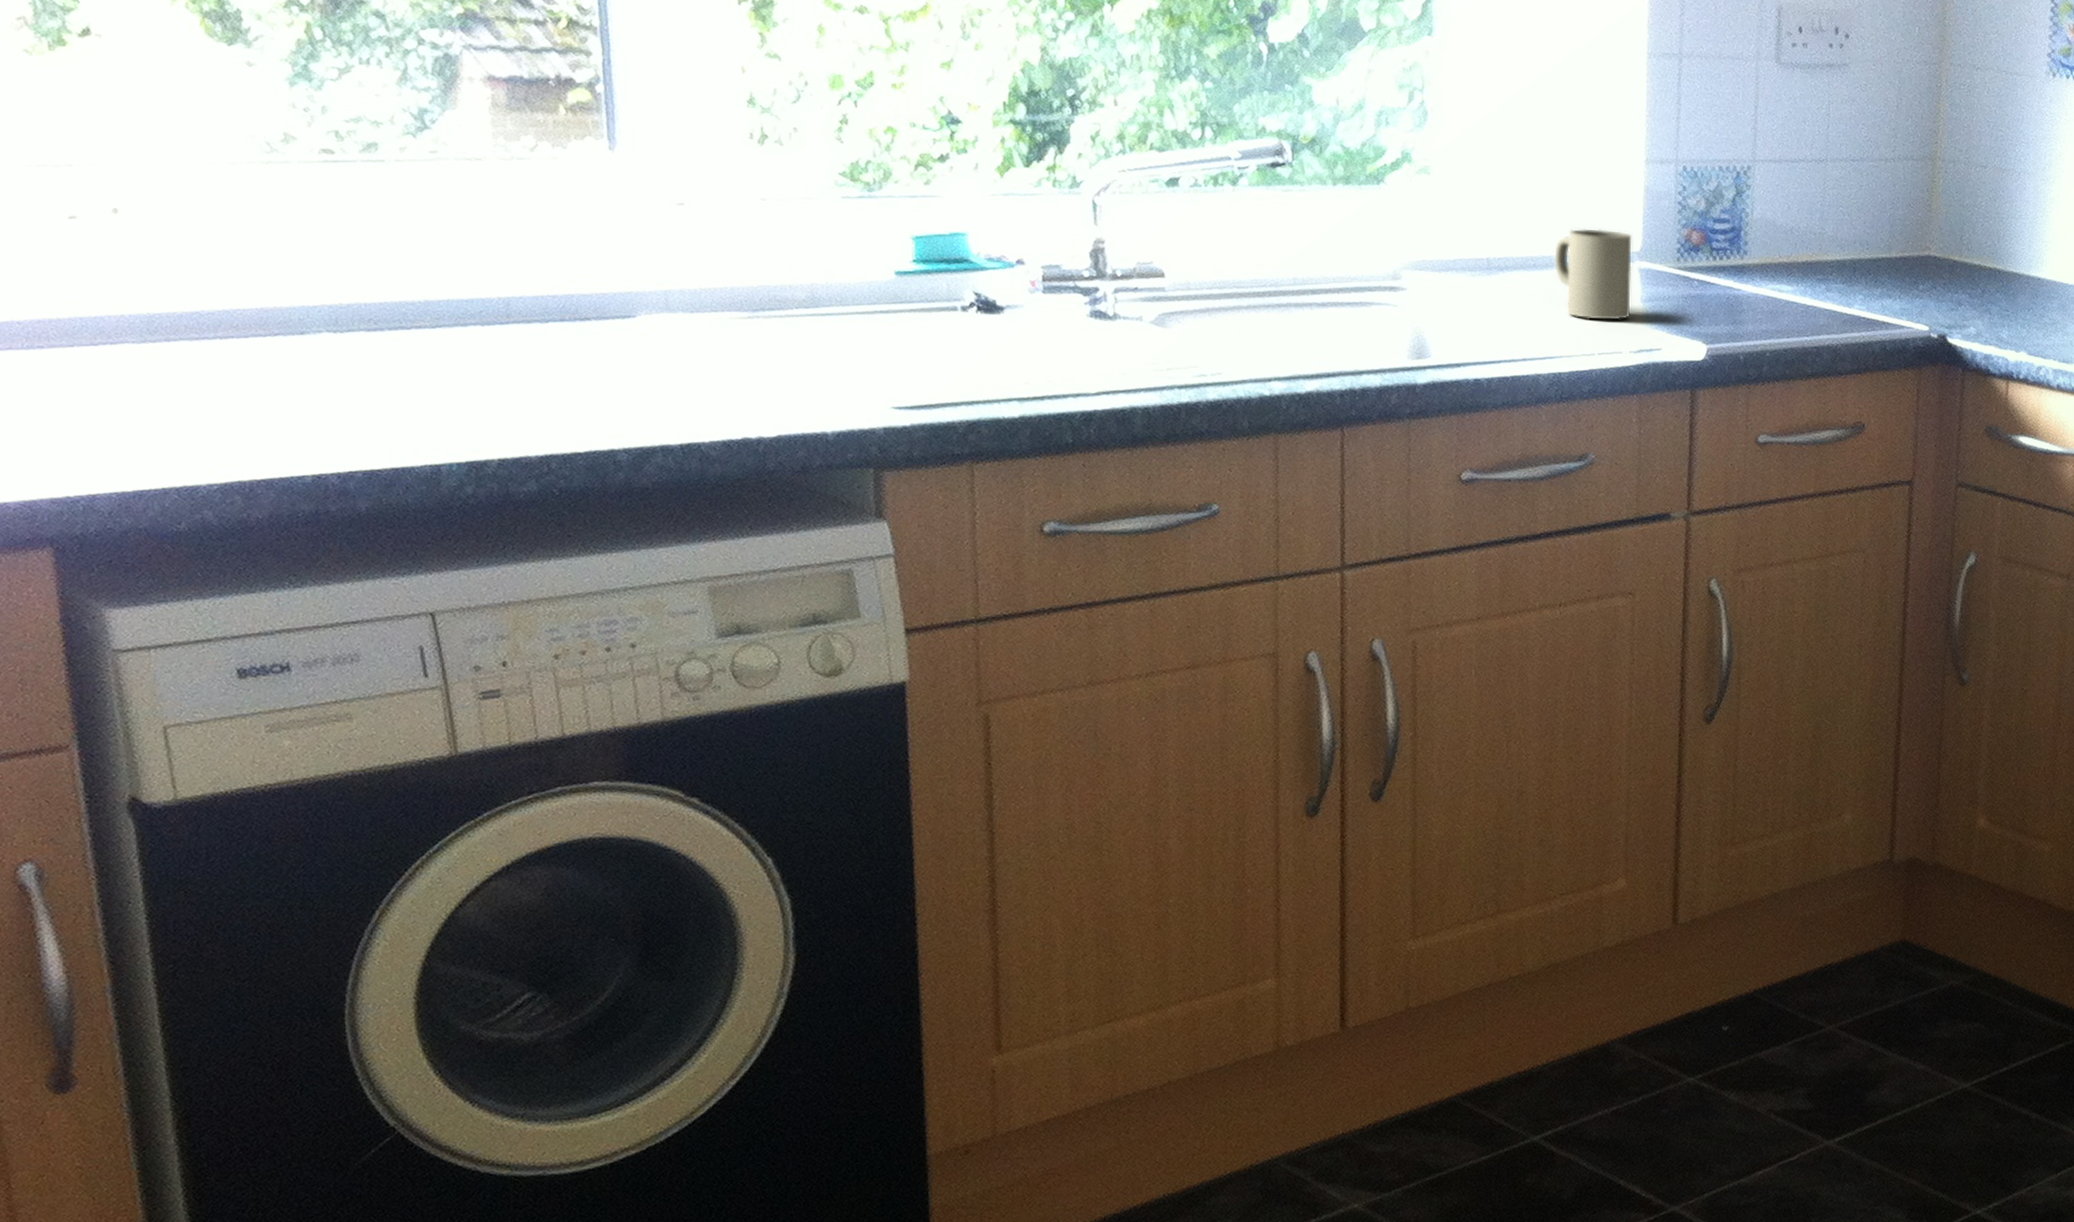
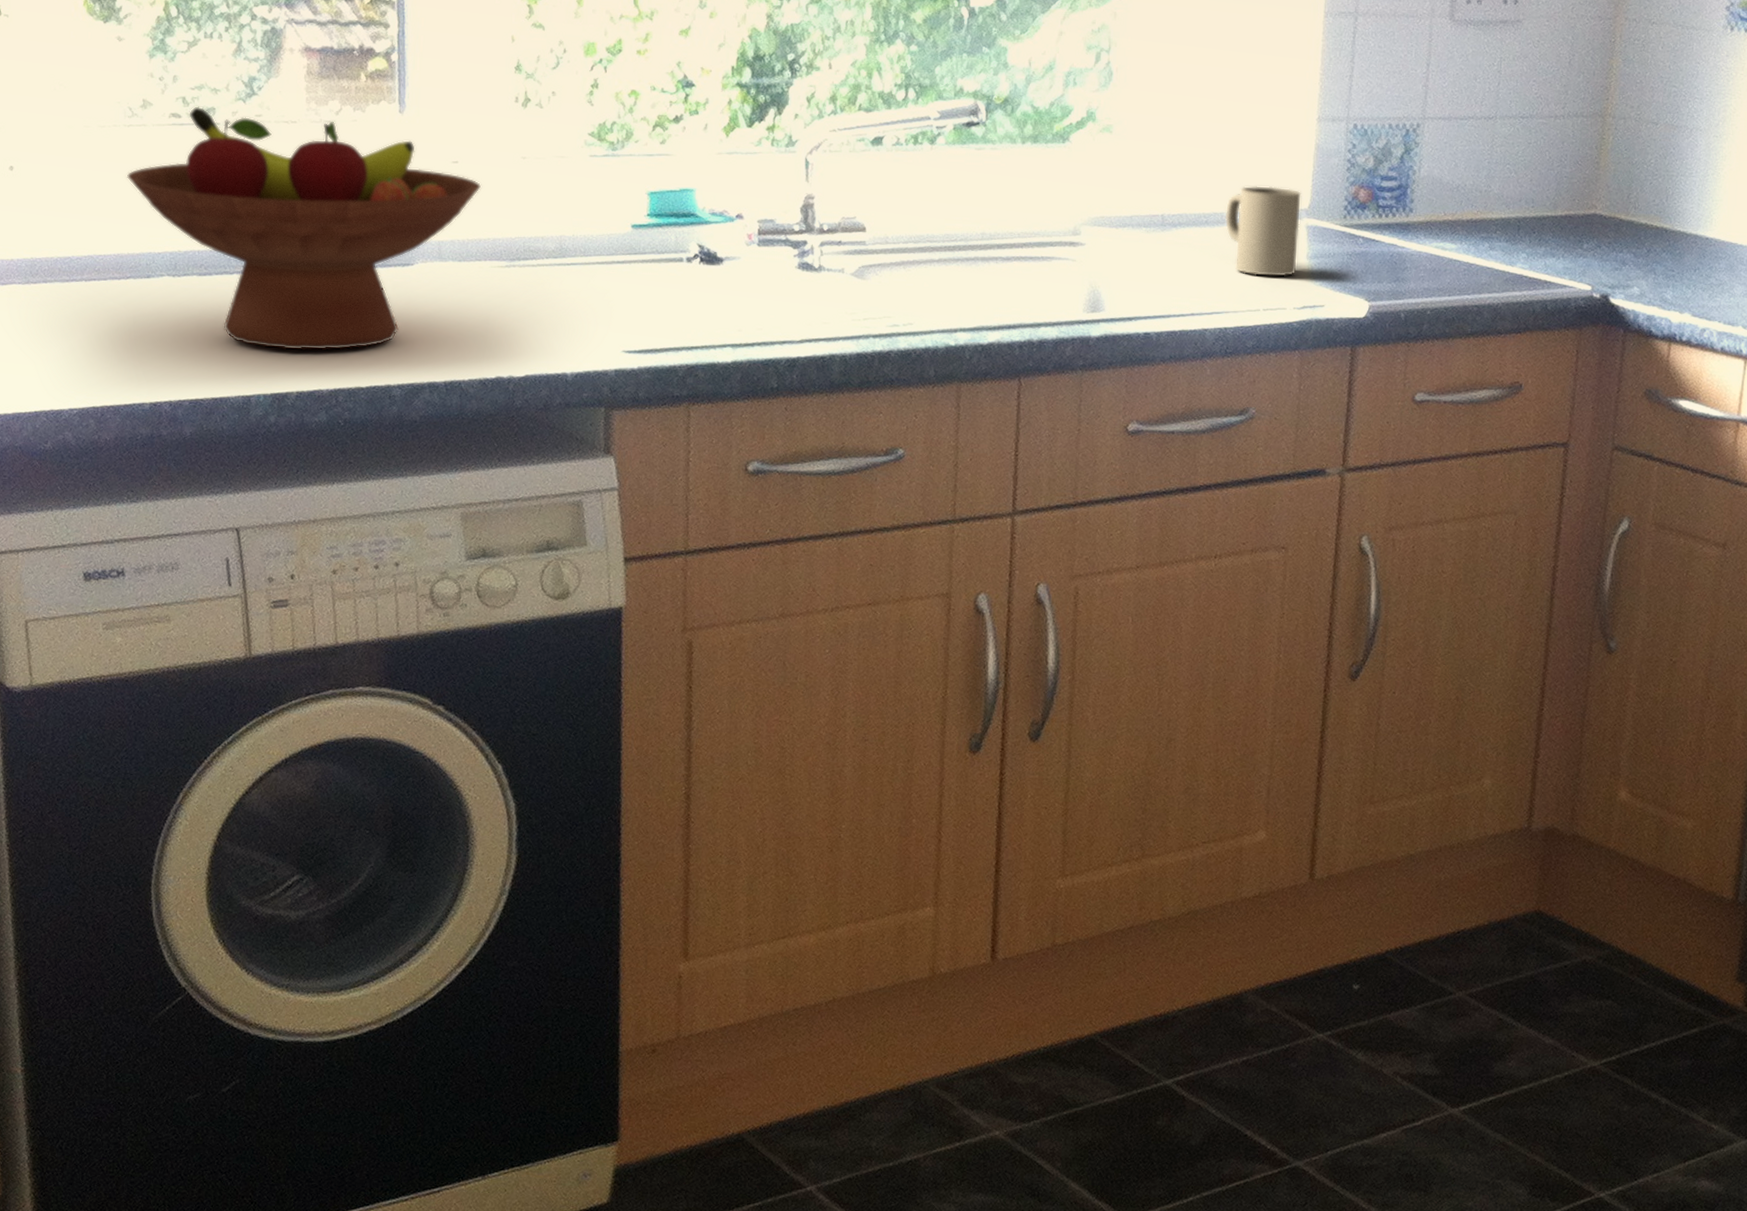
fruit bowl: none [268,141,713,413] -> present [127,106,481,350]

